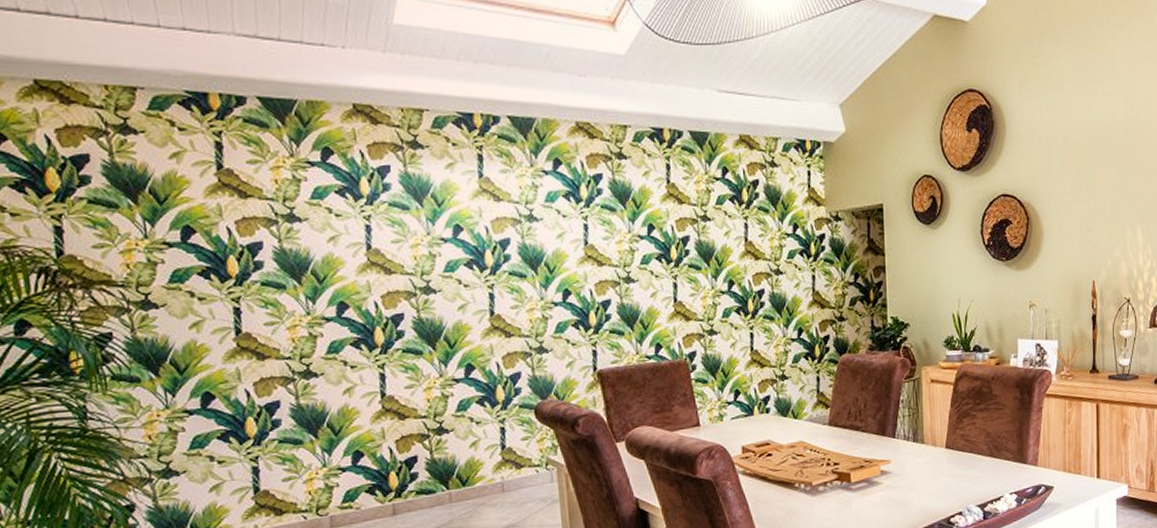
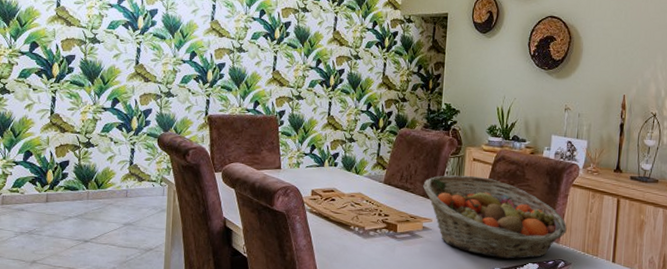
fruit basket: none [876,400,1044,495] -> present [423,174,567,259]

